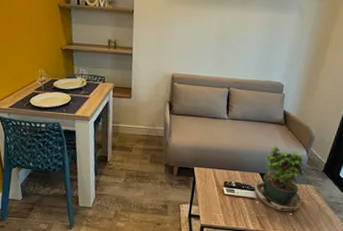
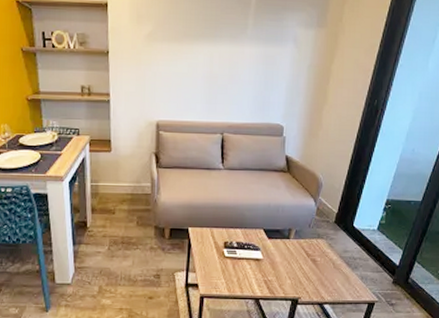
potted plant: present [253,145,306,212] -> none [258,195,316,273]

